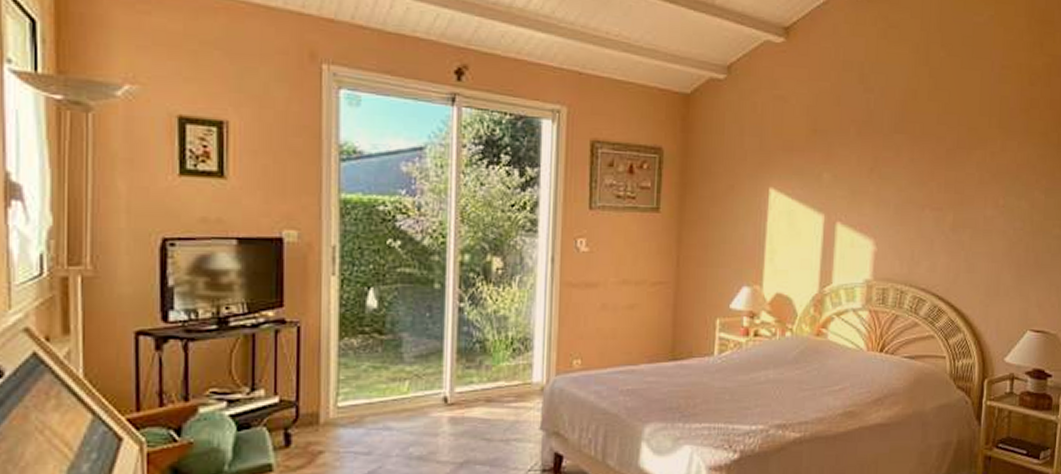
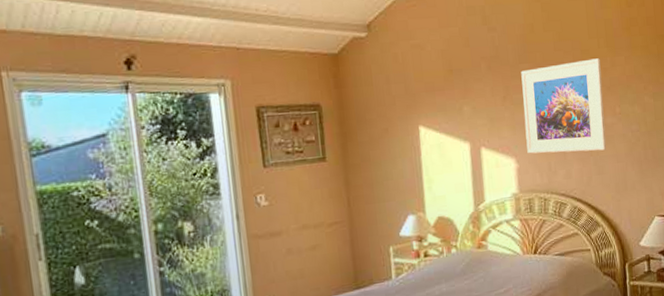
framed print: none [889,139,989,246] -> present [521,58,606,154]

